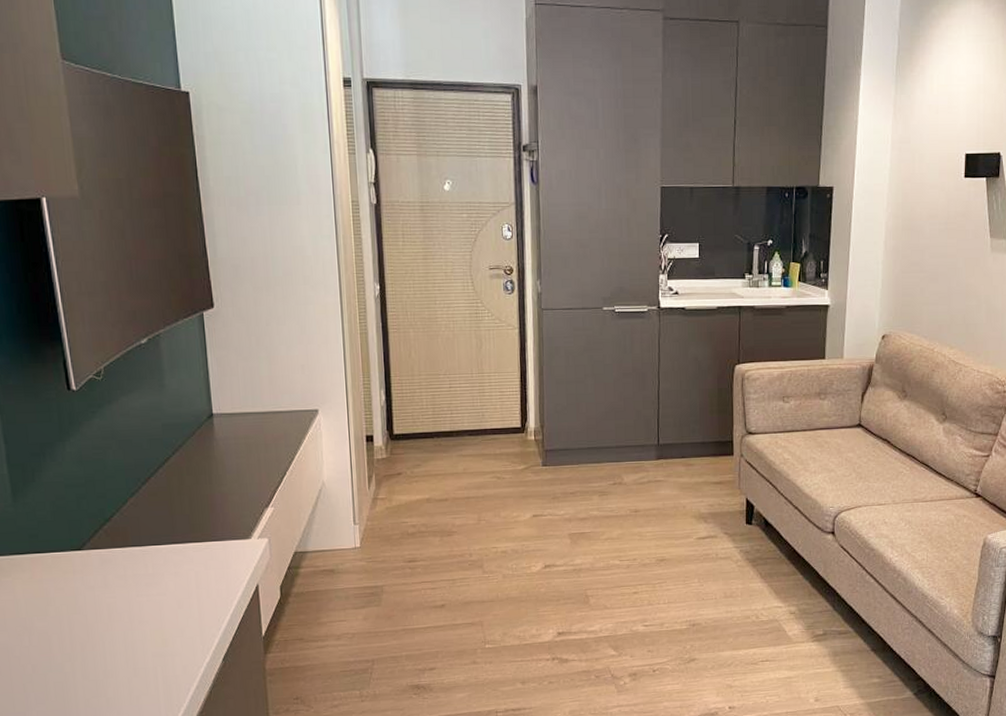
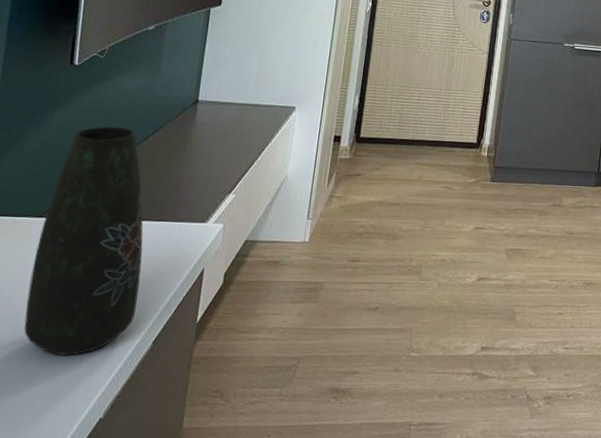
vase: none [83,451,199,680] -> present [24,126,144,356]

